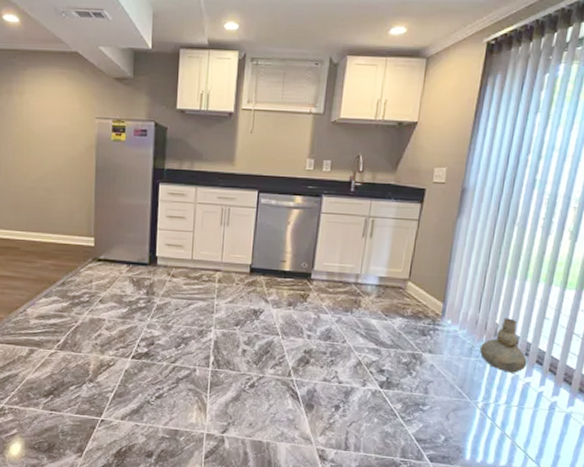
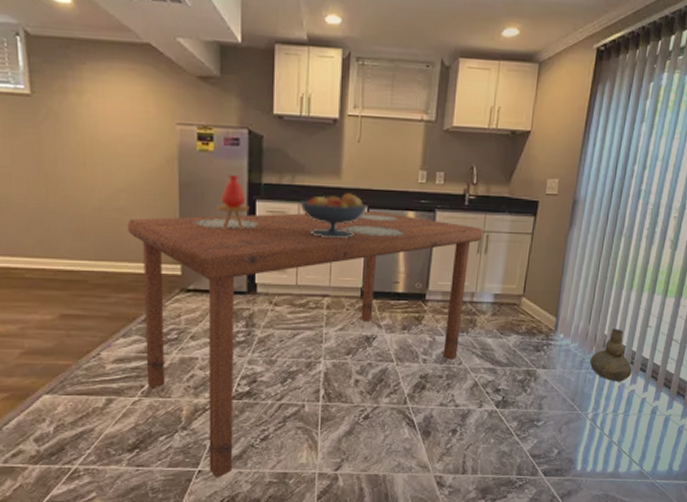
table: none [52,195,369,428] -> present [127,211,483,478]
vase: none [126,162,154,209] -> present [217,175,250,230]
fruit bowl: none [197,178,258,219] -> present [299,193,367,239]

